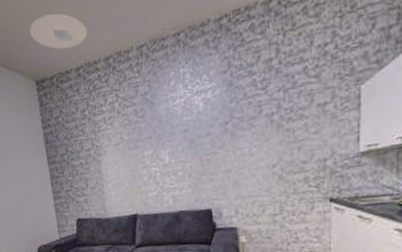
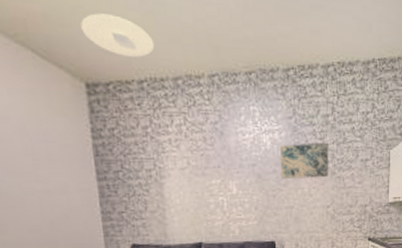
wall art: none [214,91,274,141] -> present [280,142,329,179]

